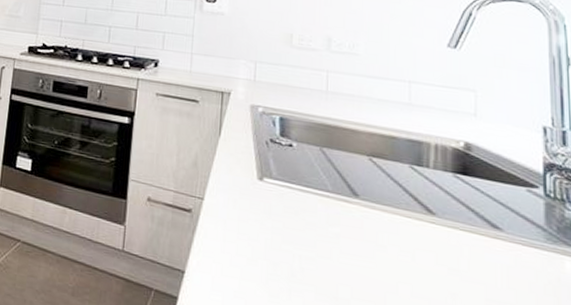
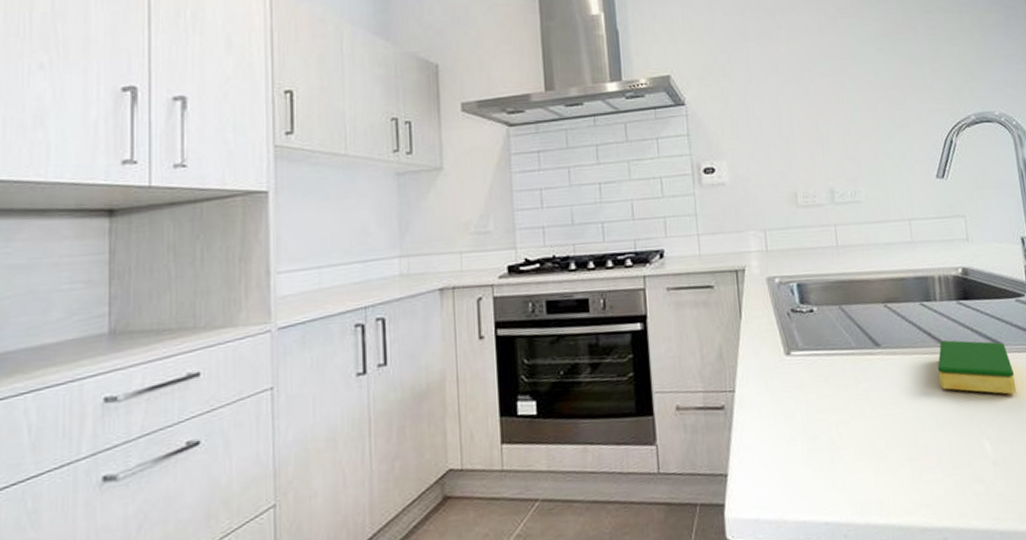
dish sponge: none [420,209,513,287] -> present [937,340,1016,395]

